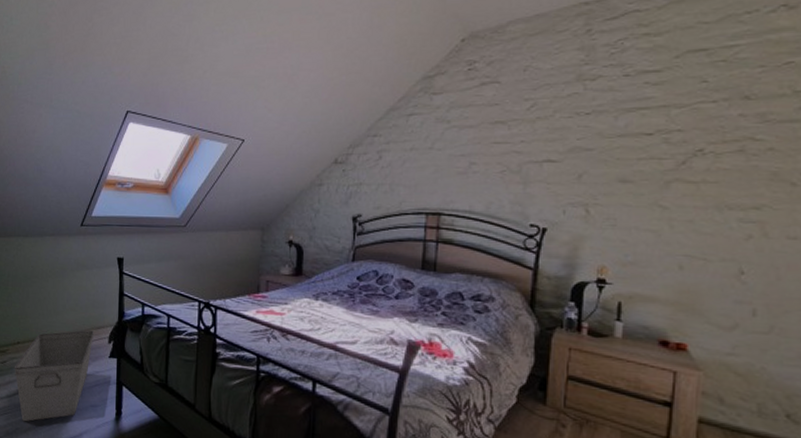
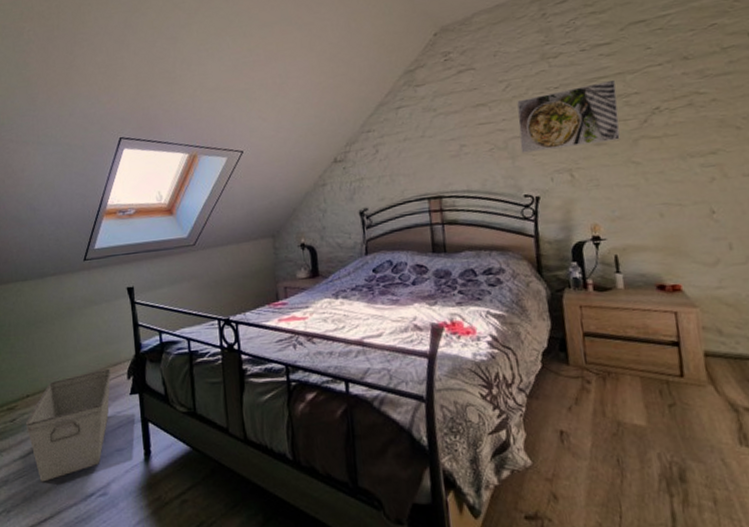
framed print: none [535,112,658,181] -> present [517,79,620,154]

